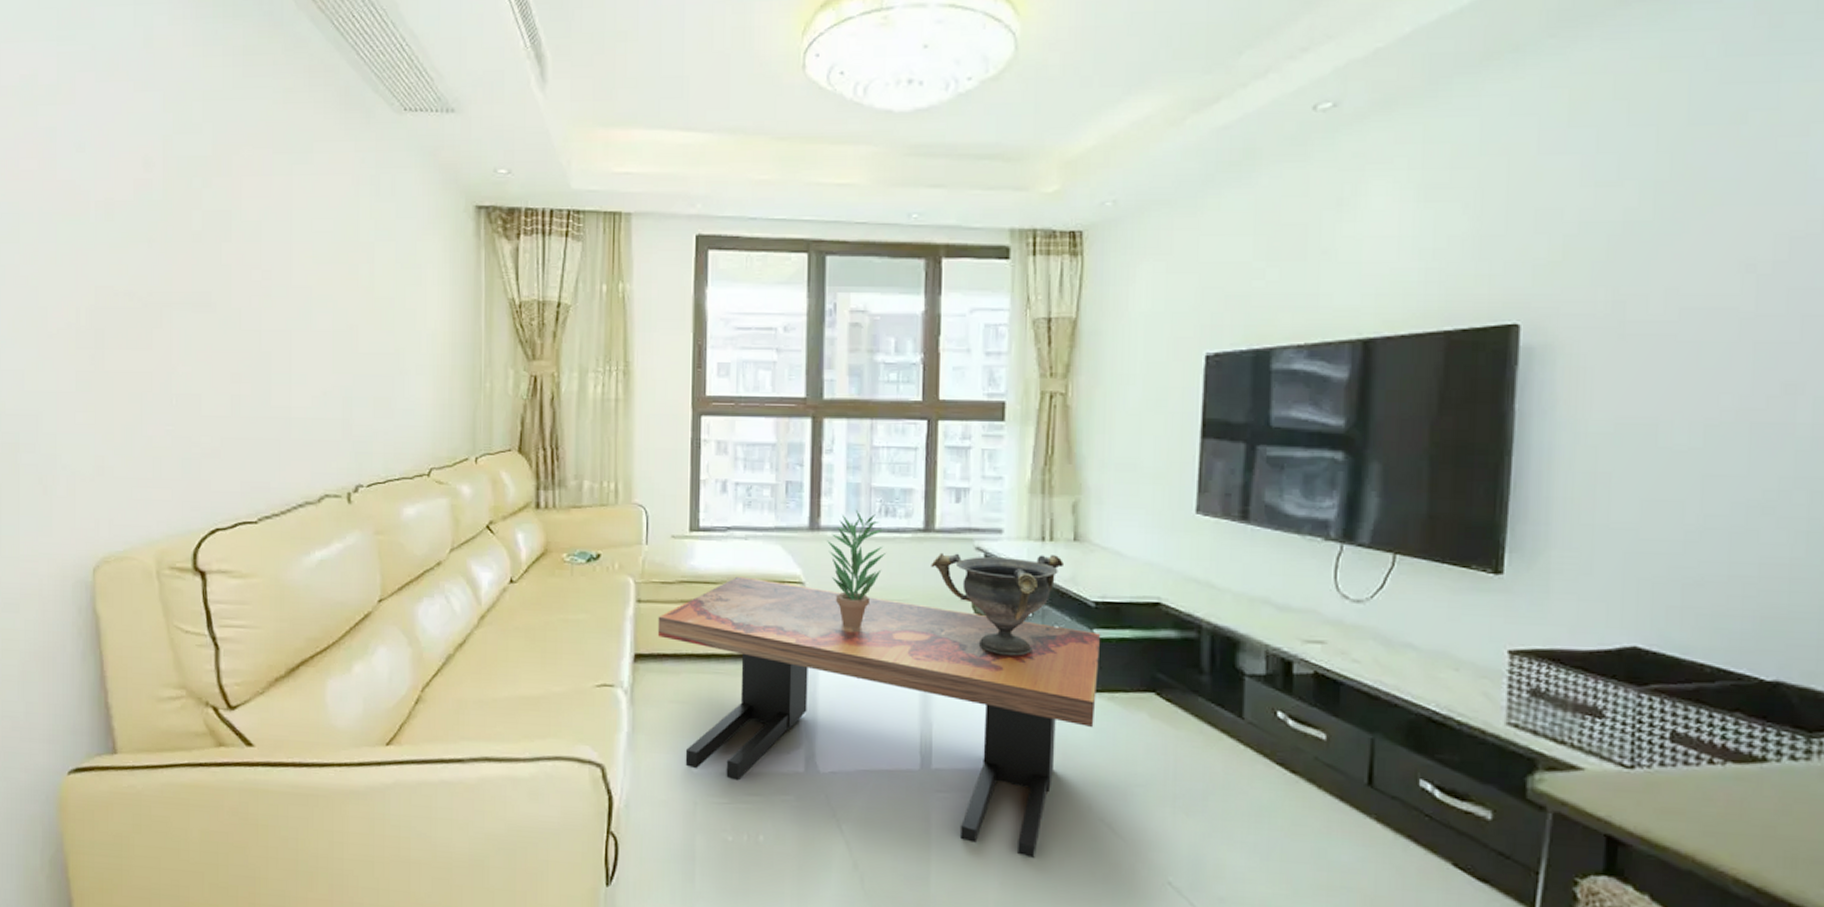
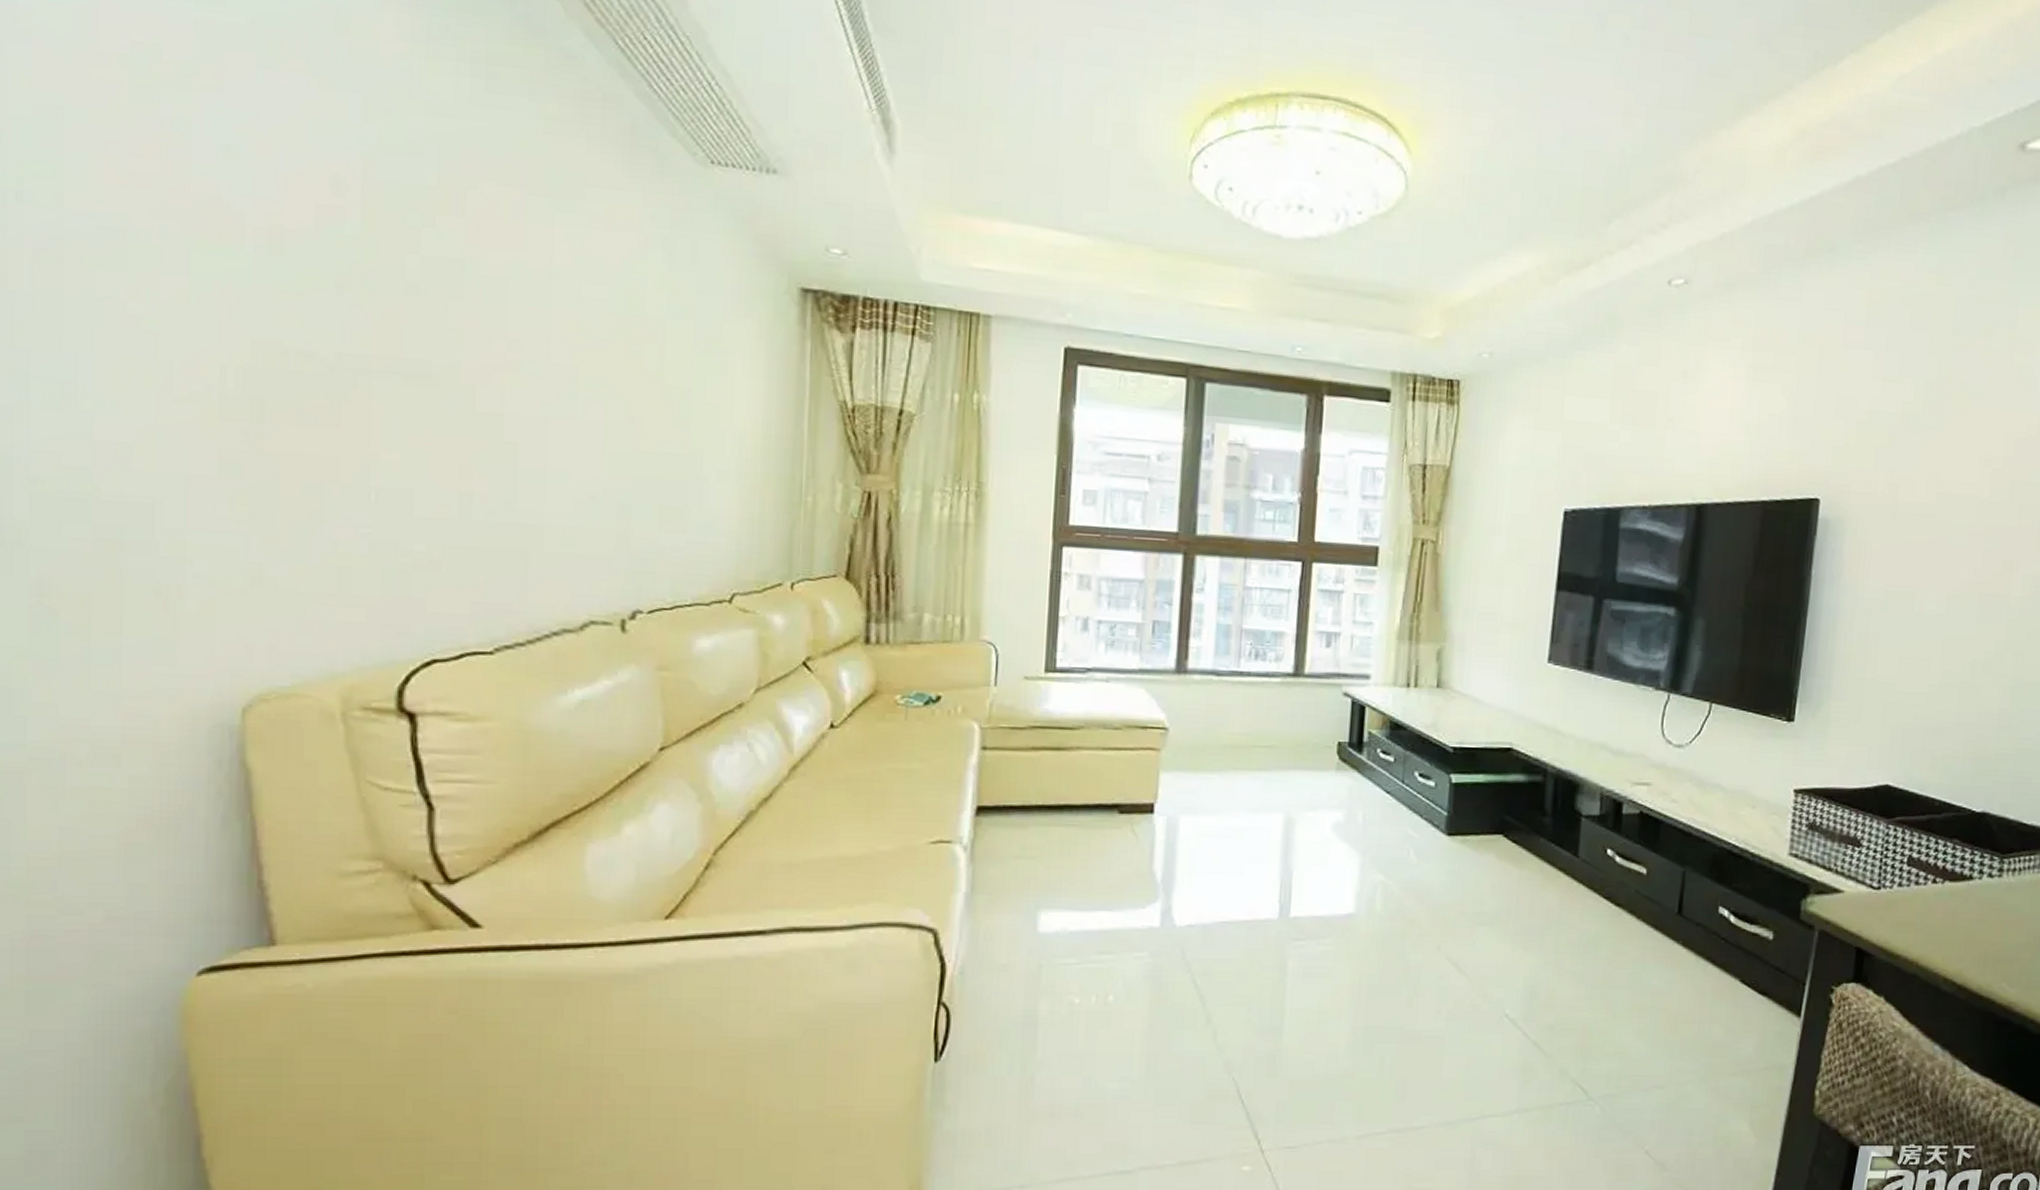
coffee table: present [657,576,1100,858] -> none [1004,721,1456,1000]
potted plant: present [827,509,885,629] -> none [1194,652,1253,776]
decorative bowl: present [931,552,1065,656] -> none [1298,698,1427,802]

